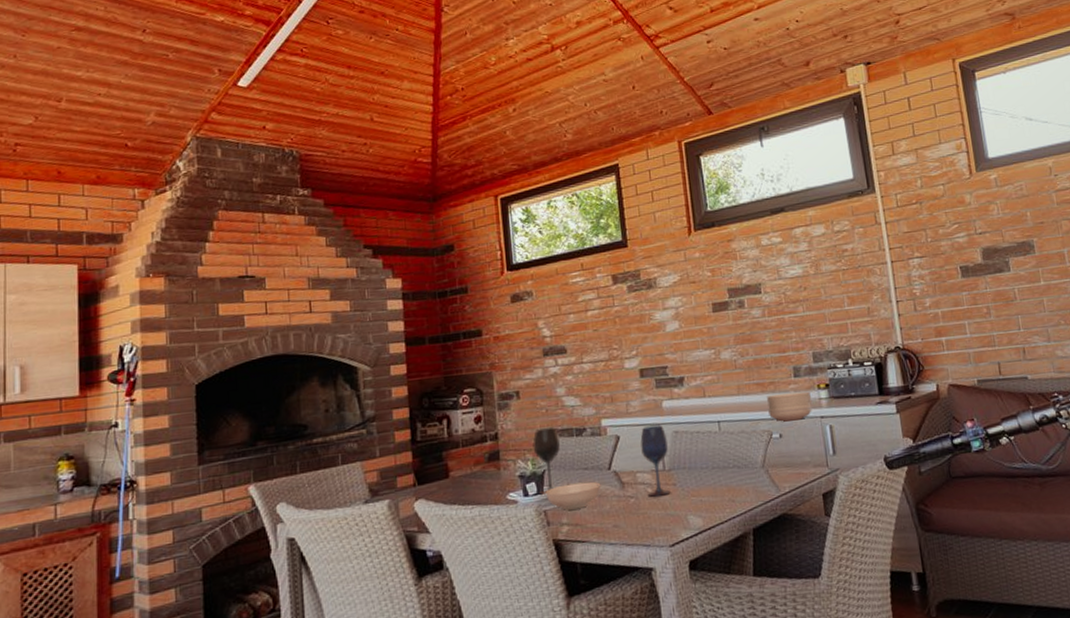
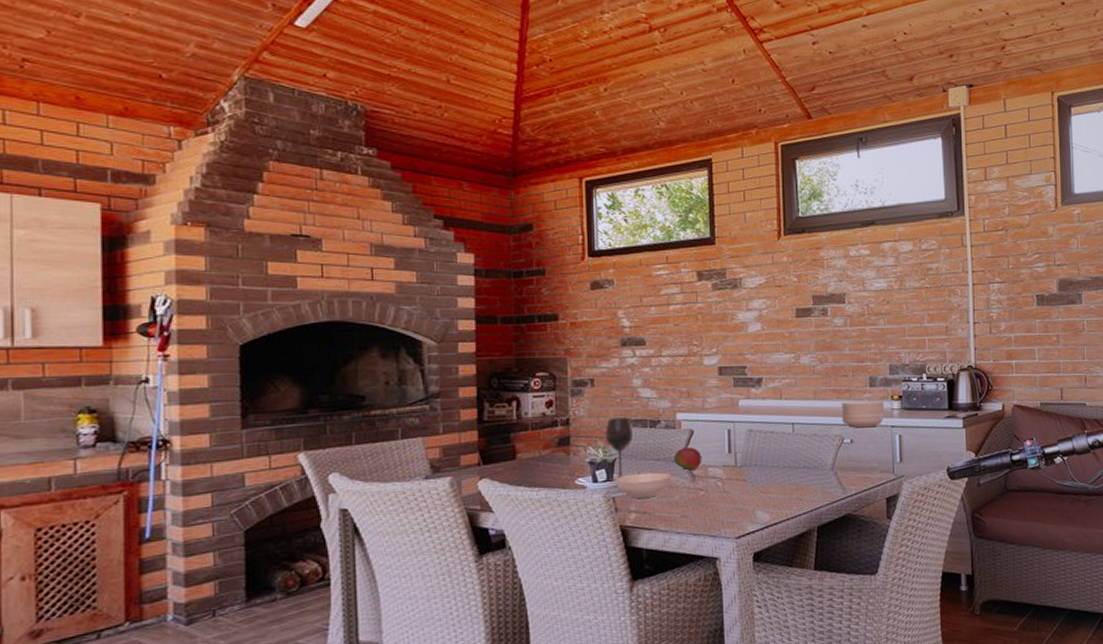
fruit: none [601,454,630,478] -> present [673,447,702,471]
wineglass: present [640,425,671,497] -> none [714,423,741,491]

